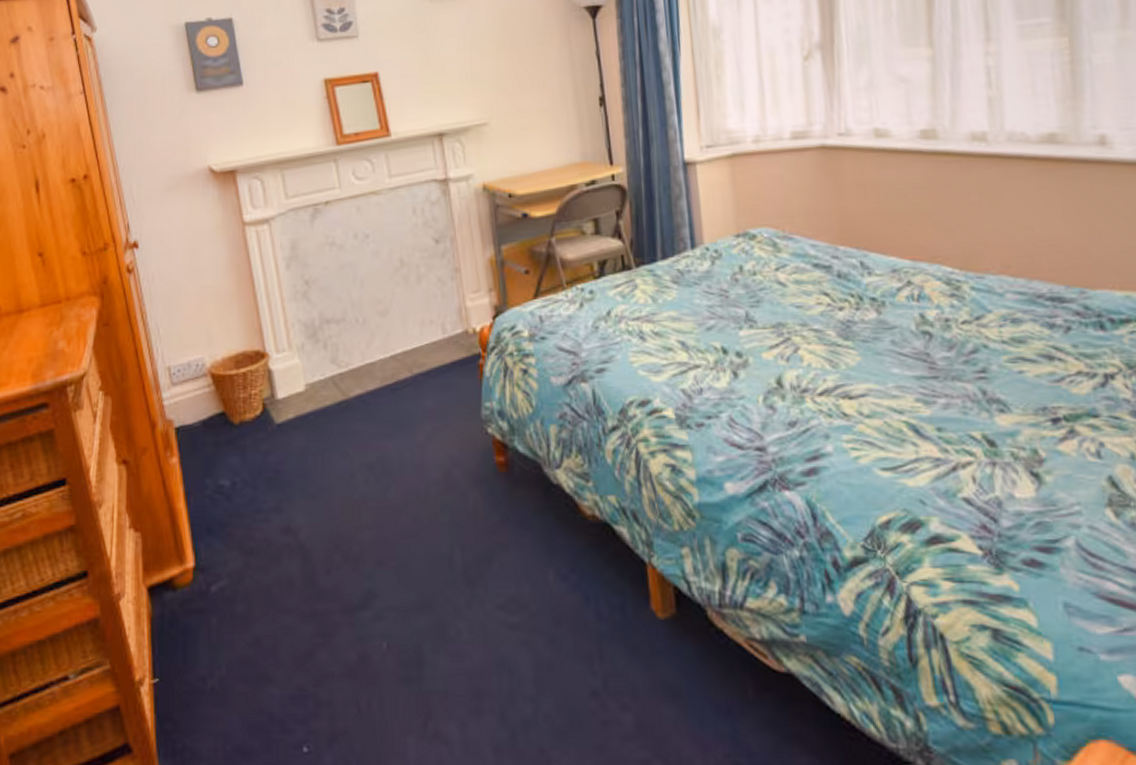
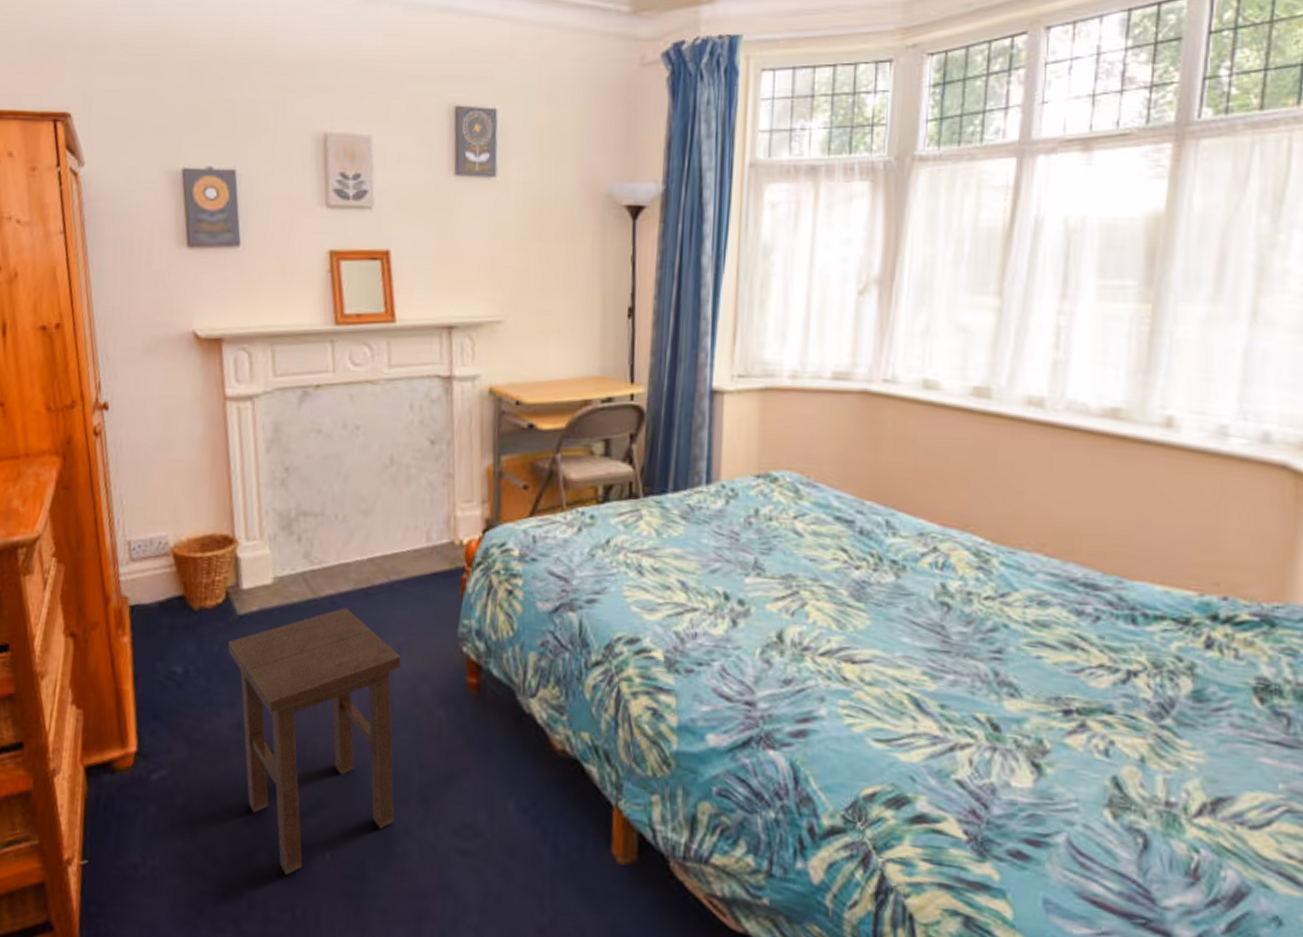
stool: none [270,405,444,669] -> present [228,608,402,875]

